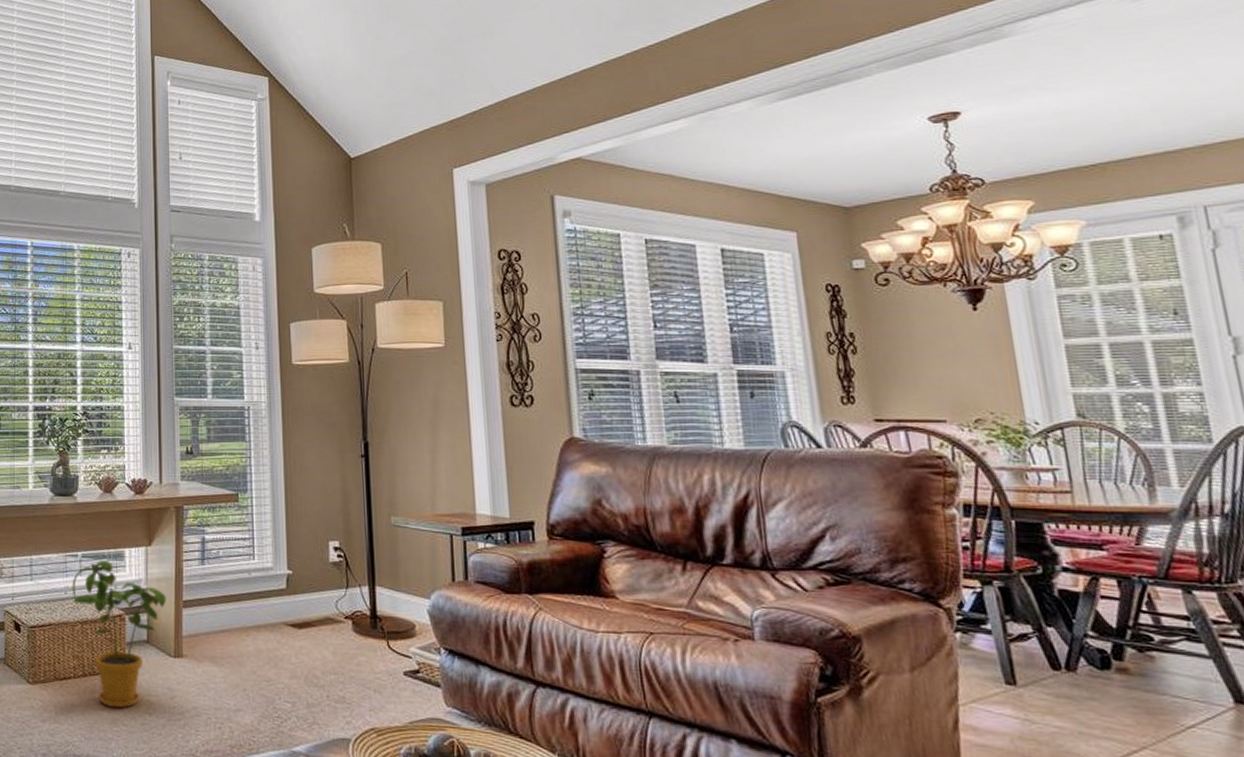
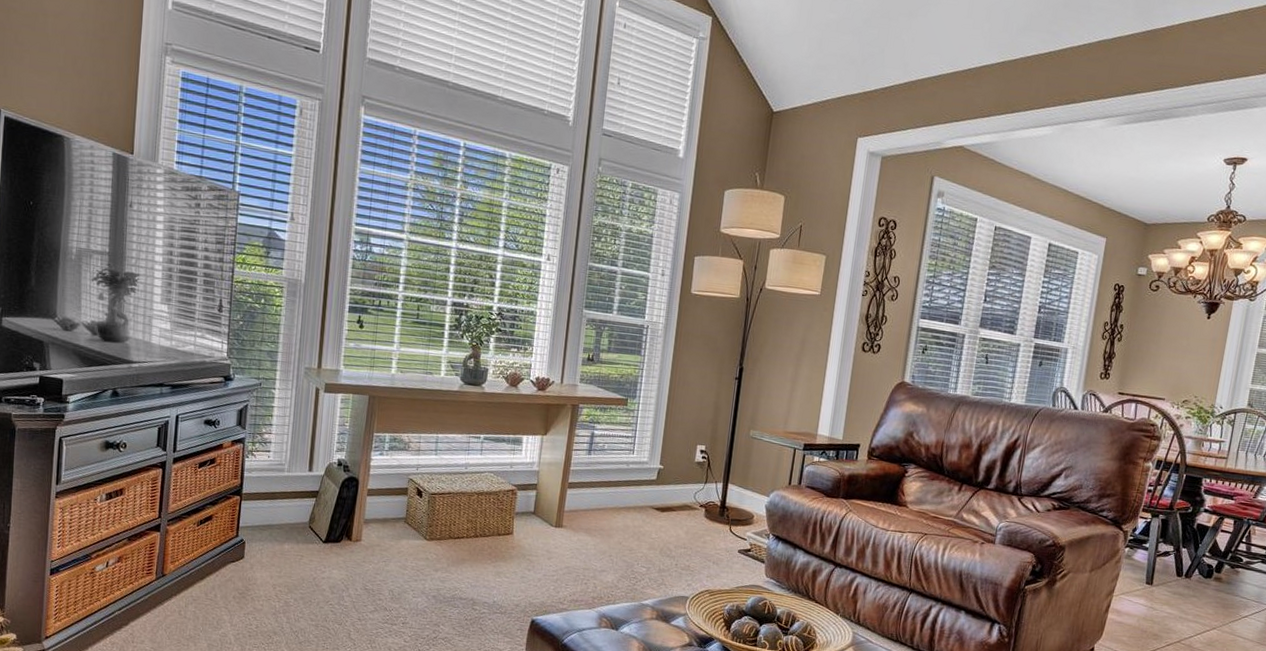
house plant: present [72,560,167,708] -> none [472,443,555,564]

